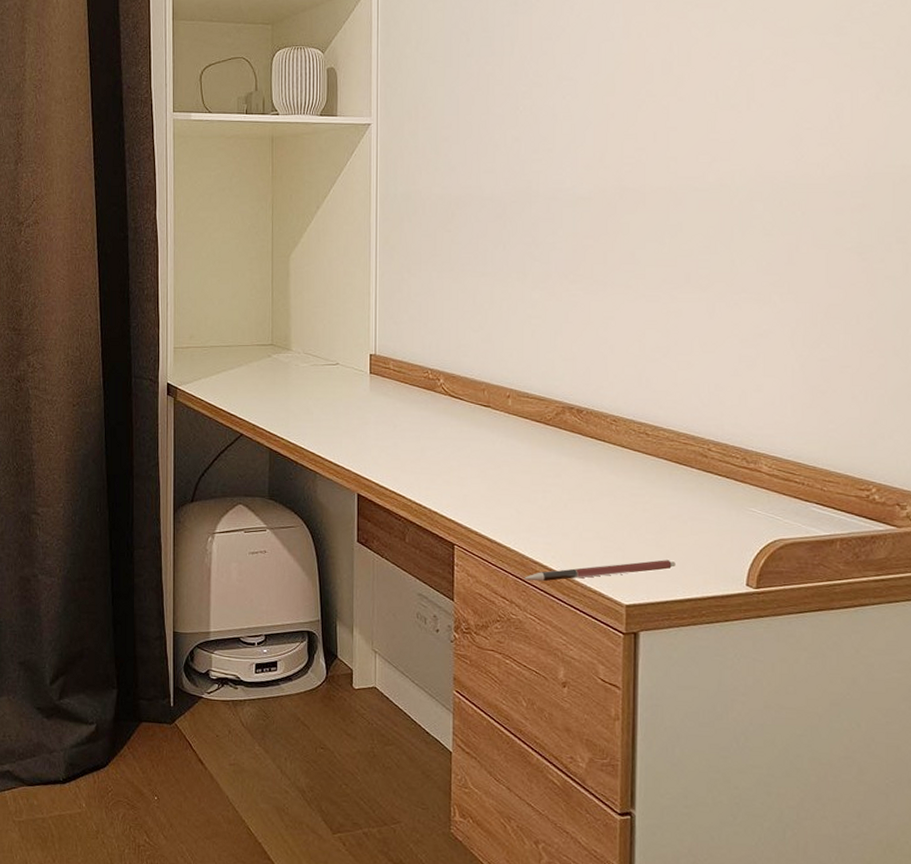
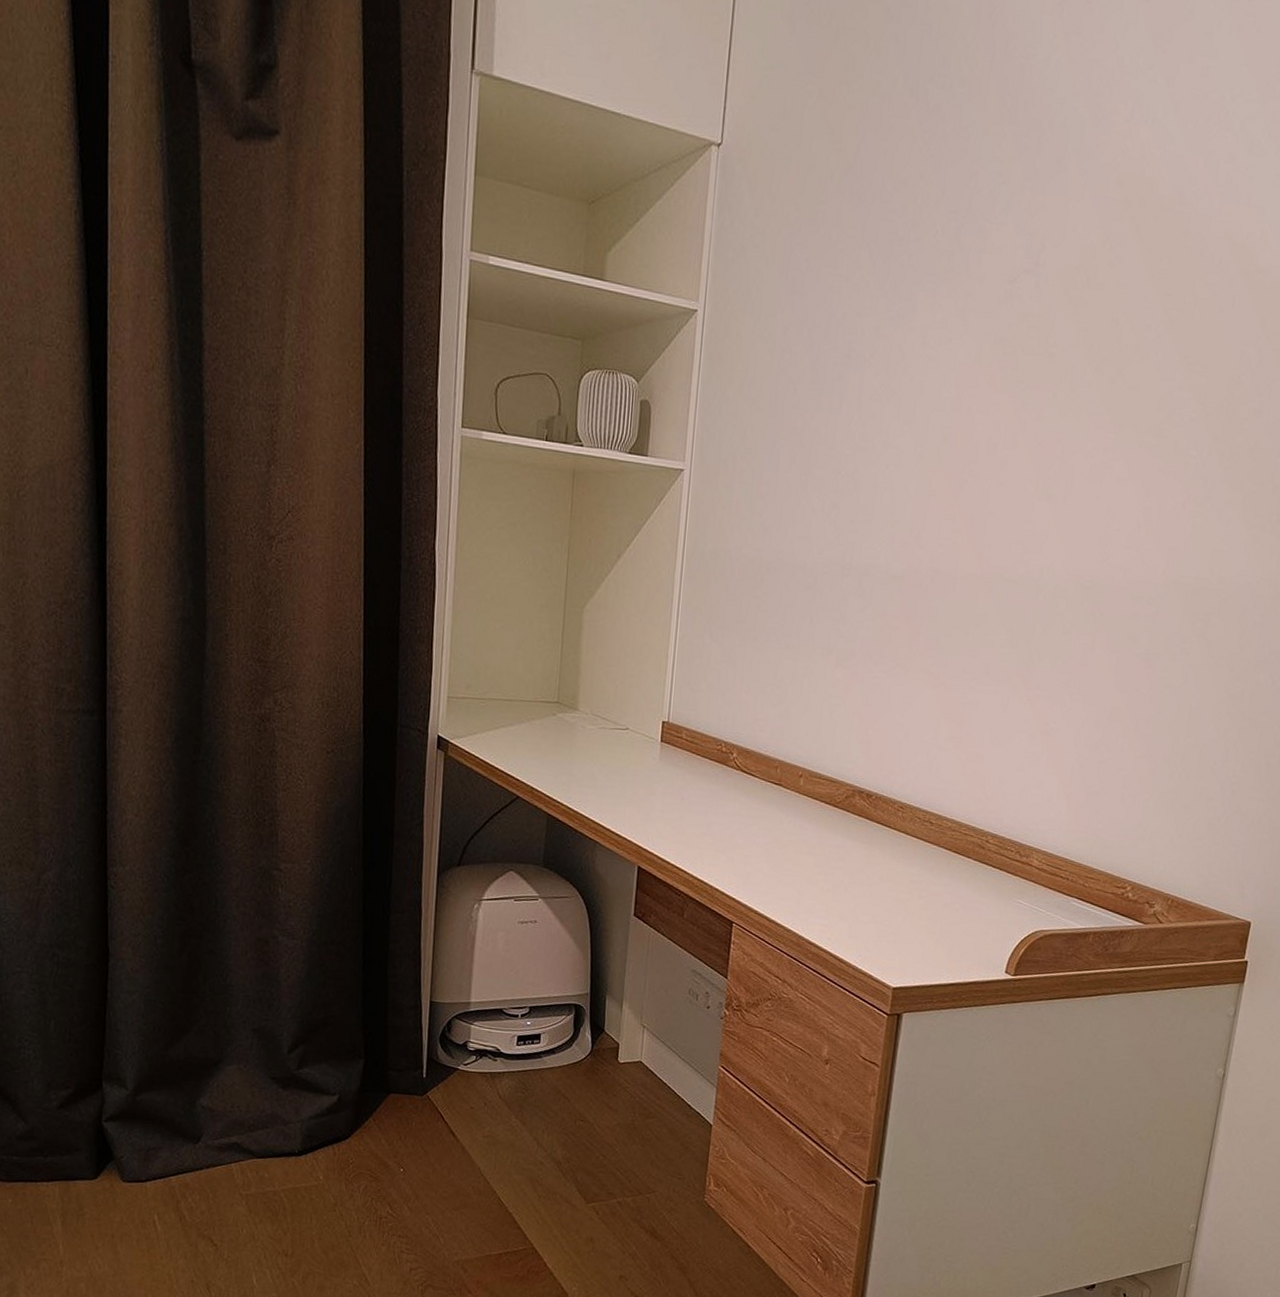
pen: present [524,560,676,582] -> none [799,945,944,963]

